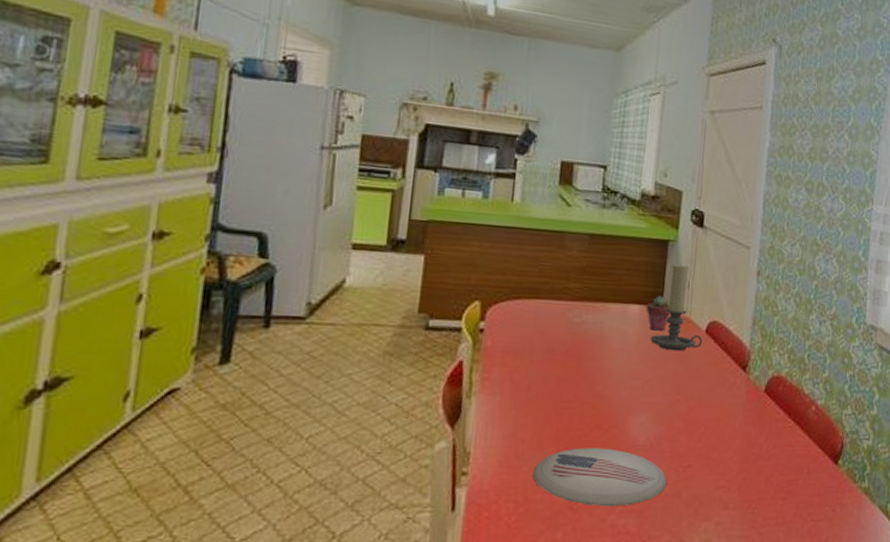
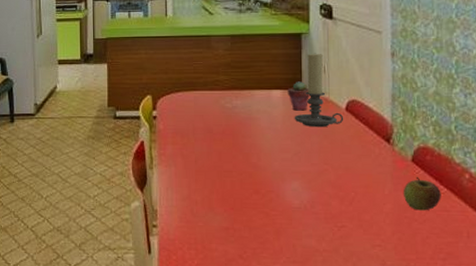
plate: present [532,447,667,507] -> none [207,208,324,258]
apple: none [752,408,789,446] -> present [403,176,441,211]

